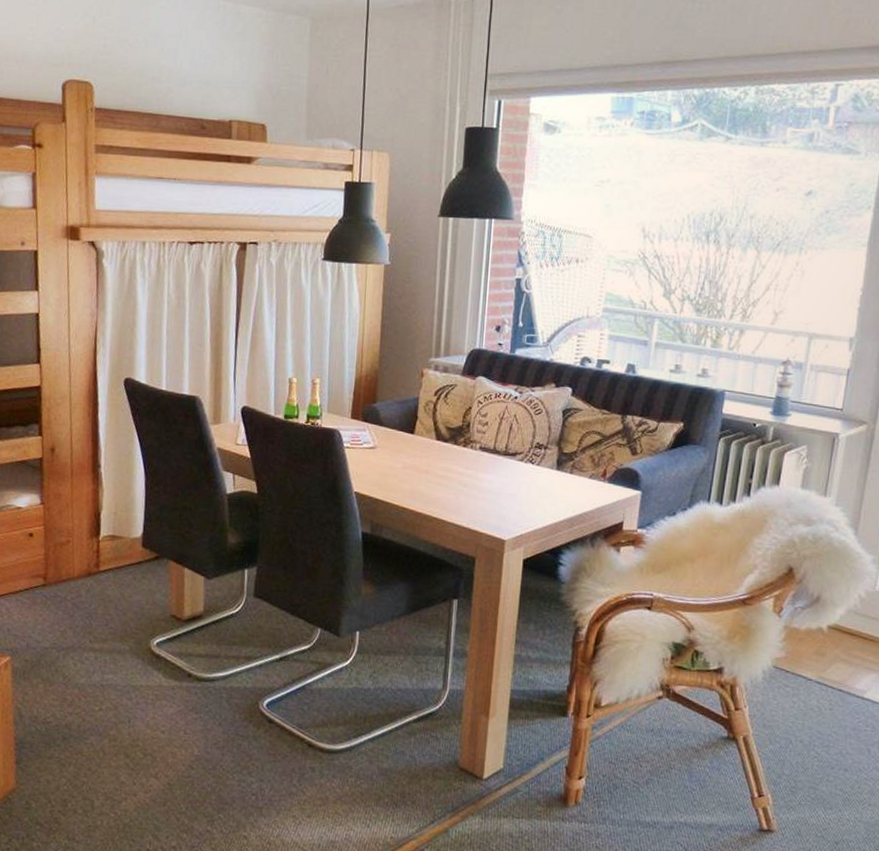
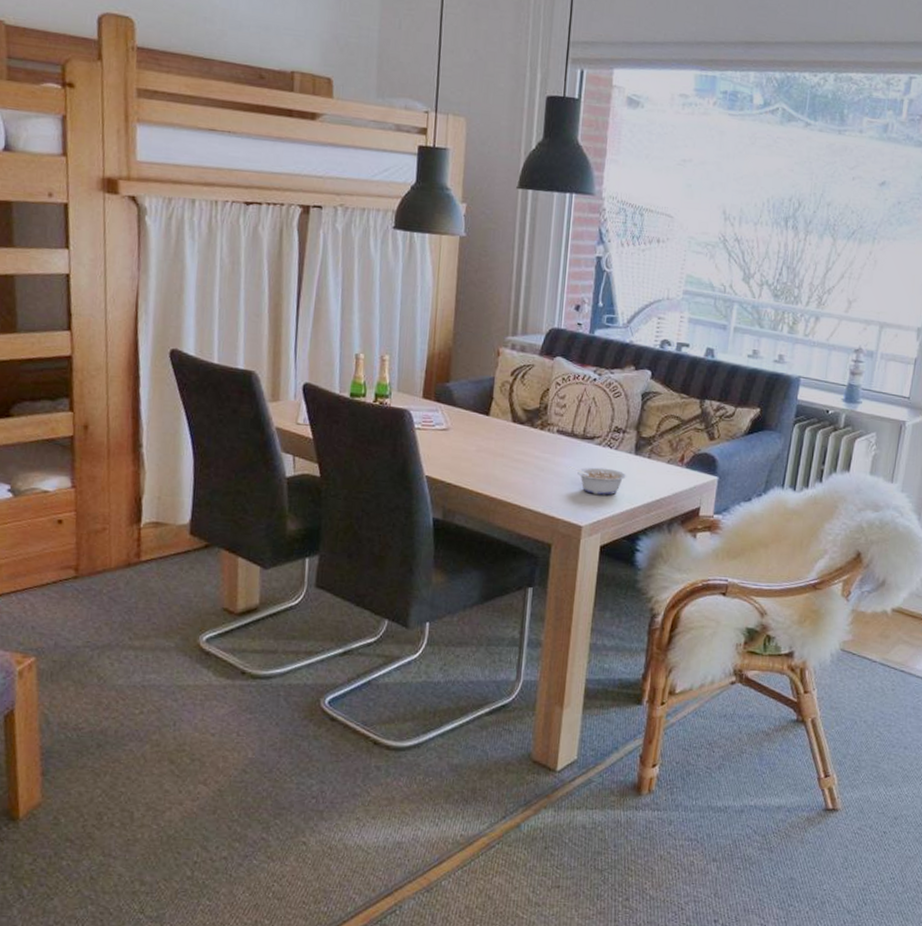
legume: none [490,481,548,510] -> present [568,465,626,495]

